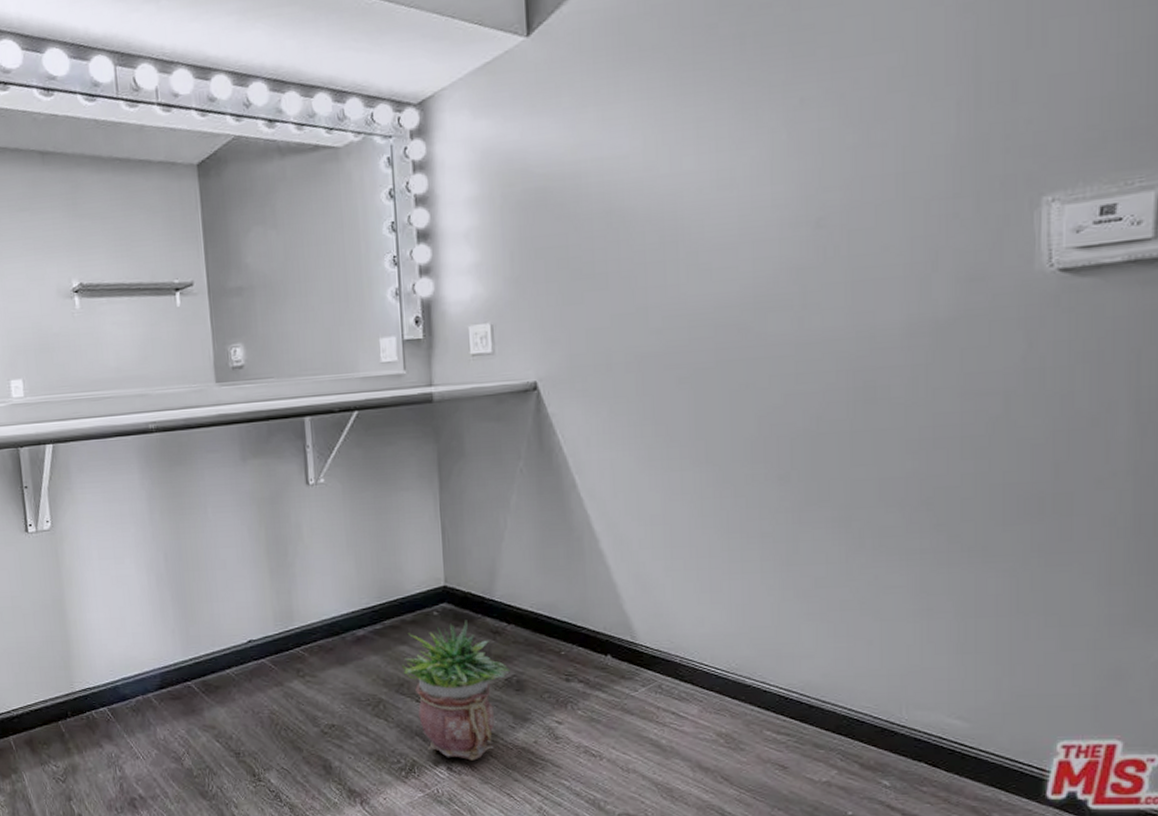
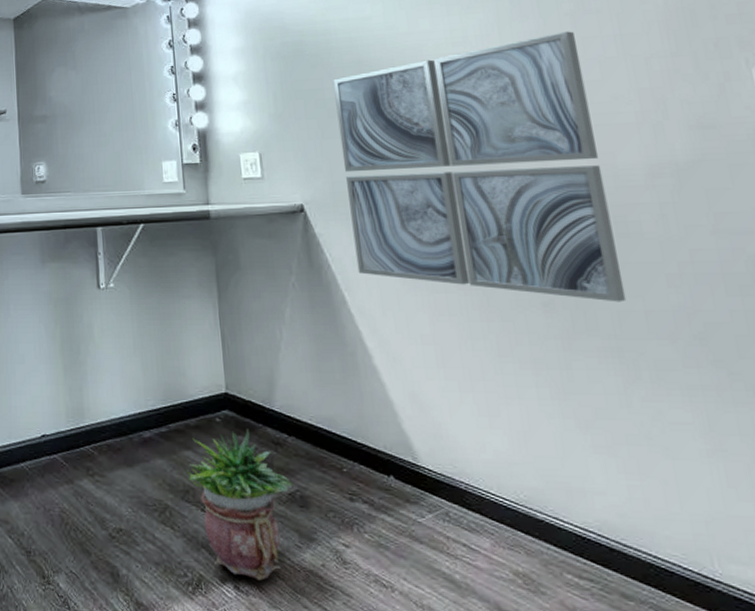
wall art: none [579,169,863,472] -> present [333,31,627,302]

